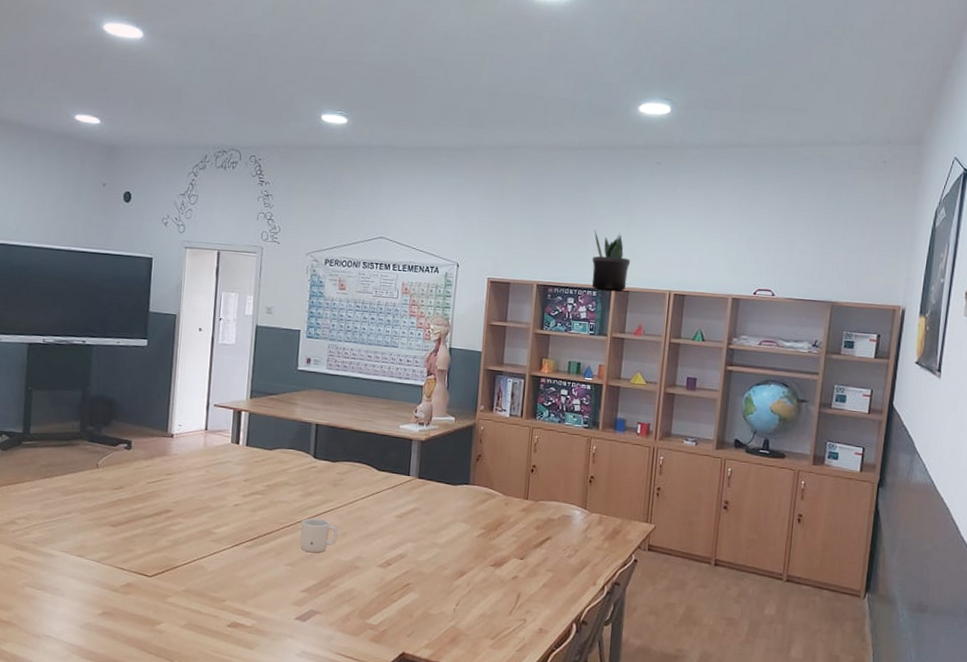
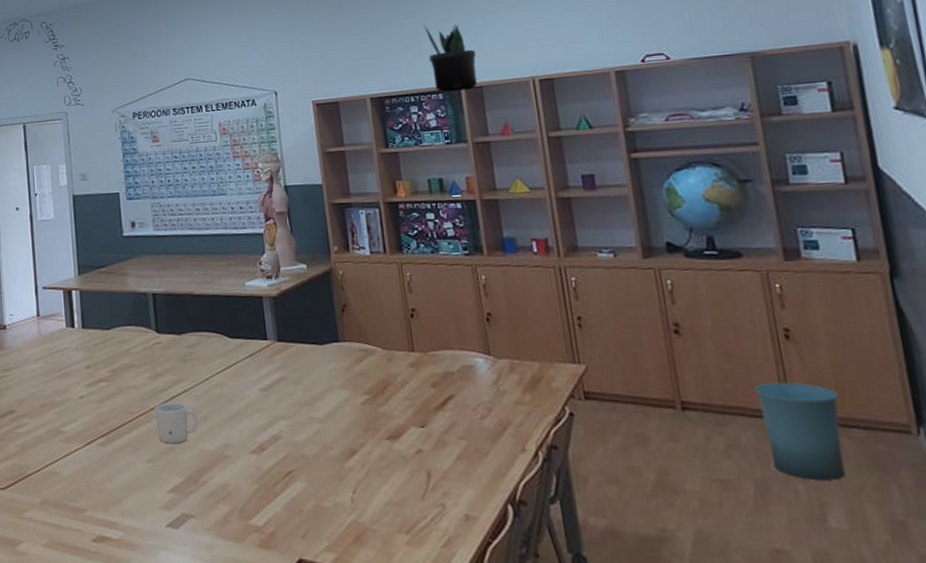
waste bin: none [765,552,821,624] -> present [754,382,846,480]

